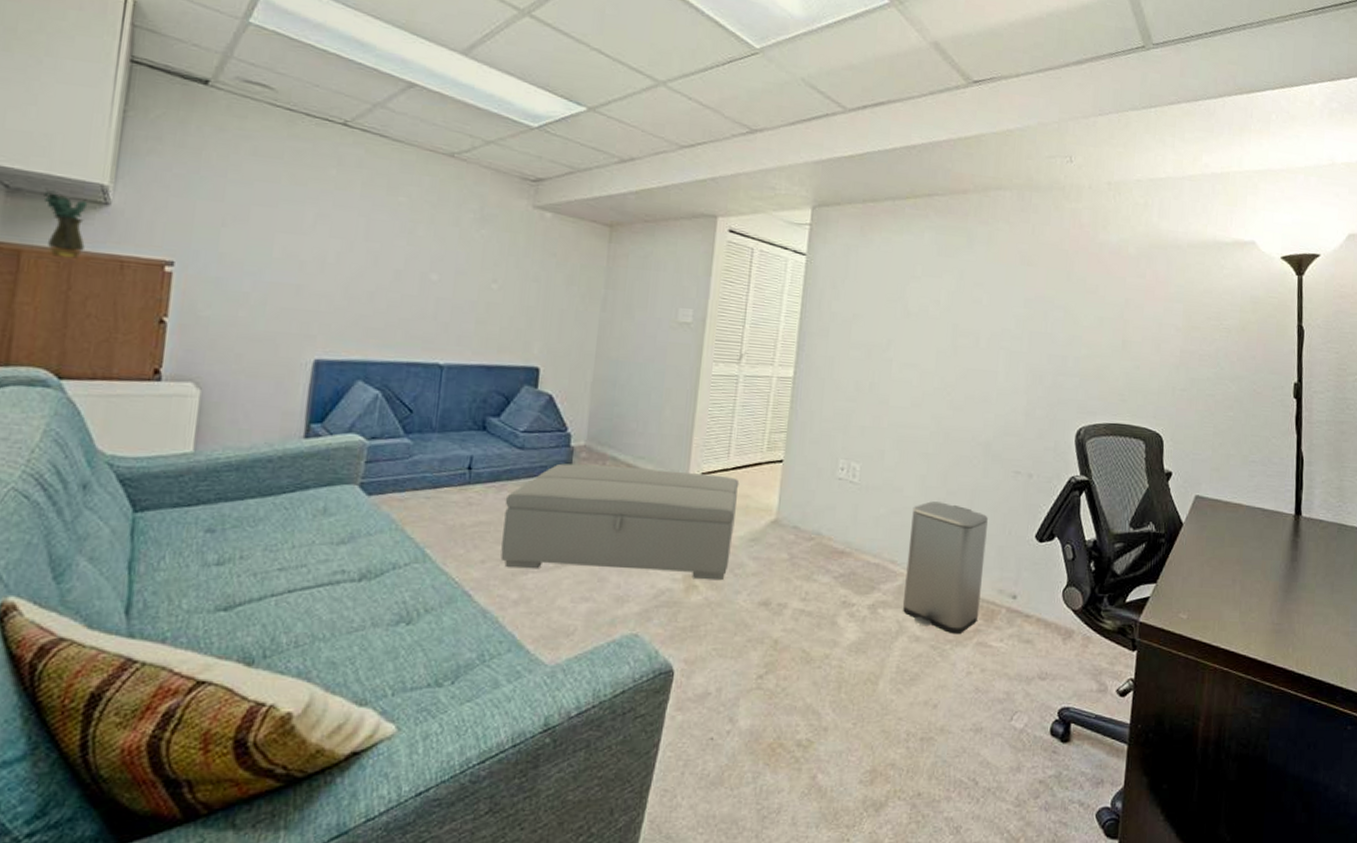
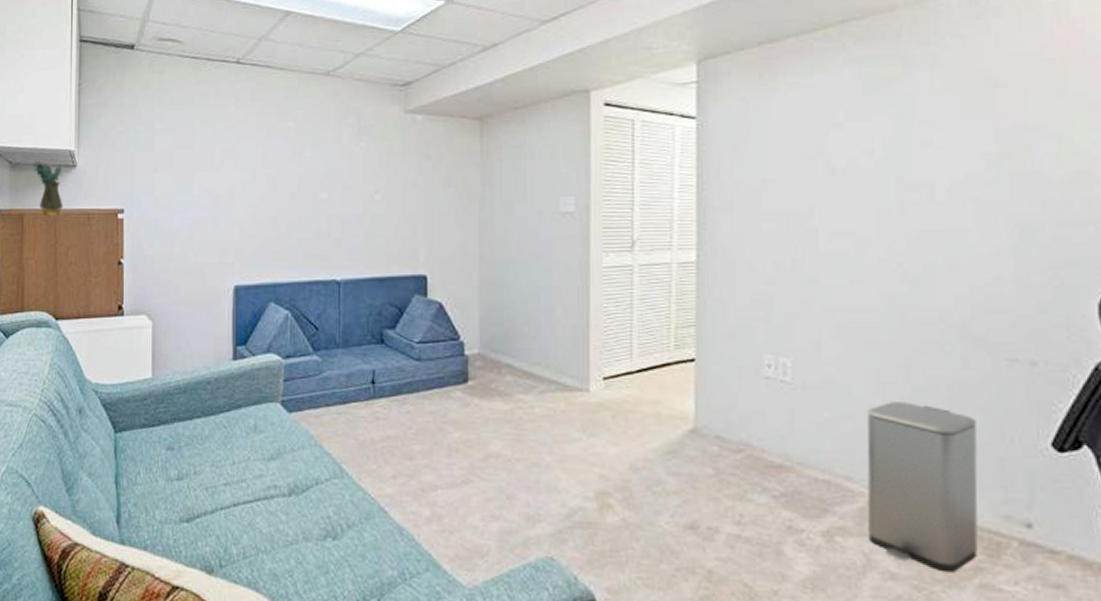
ottoman: present [500,463,740,579] -> none [408,374,647,498]

